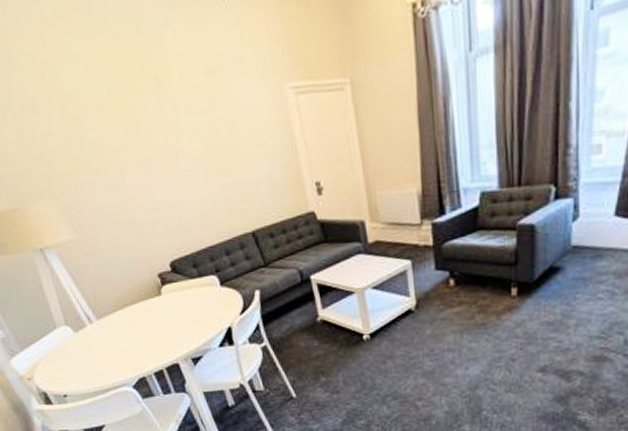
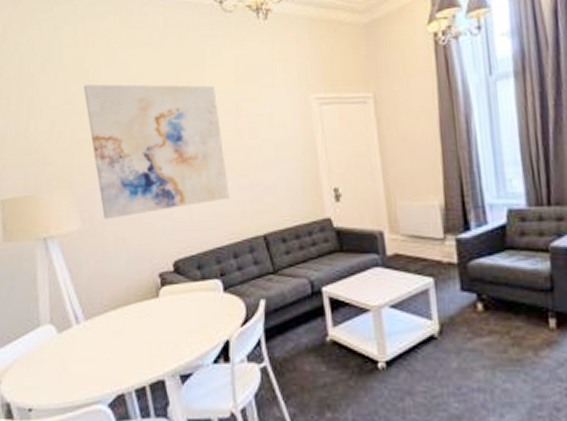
wall art: none [42,78,215,228] -> present [83,84,229,220]

